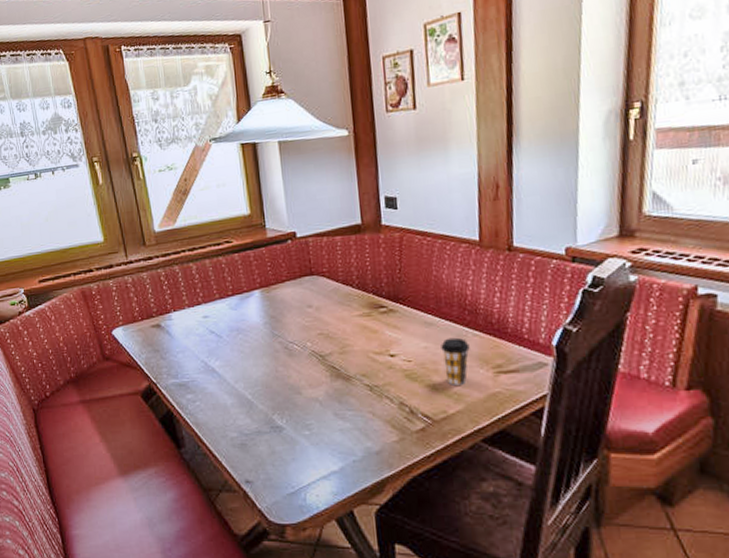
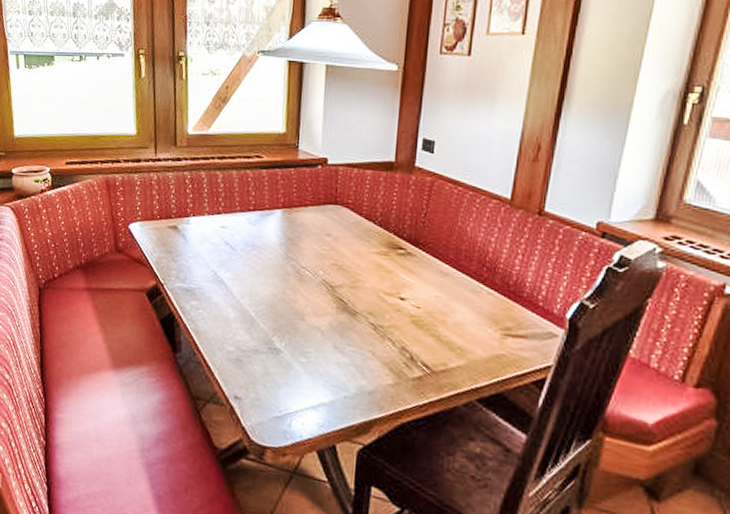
coffee cup: present [441,337,470,385] -> none [452,291,482,341]

